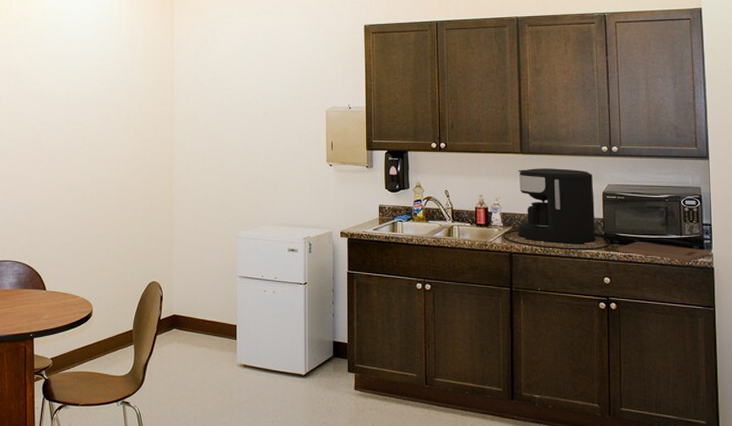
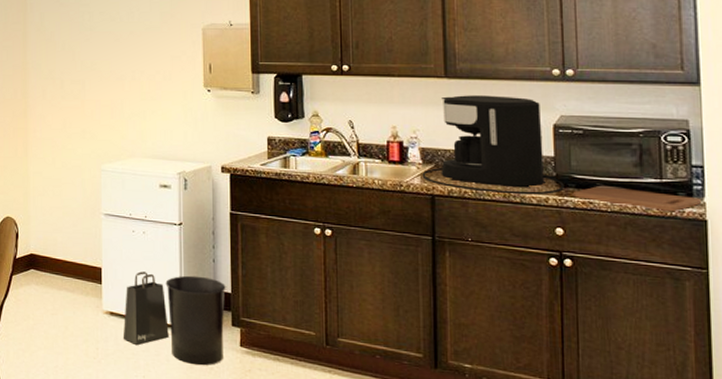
shopping bag: none [254,327,294,394] -> present [122,271,169,346]
waste bin: none [292,329,343,408] -> present [165,275,226,365]

